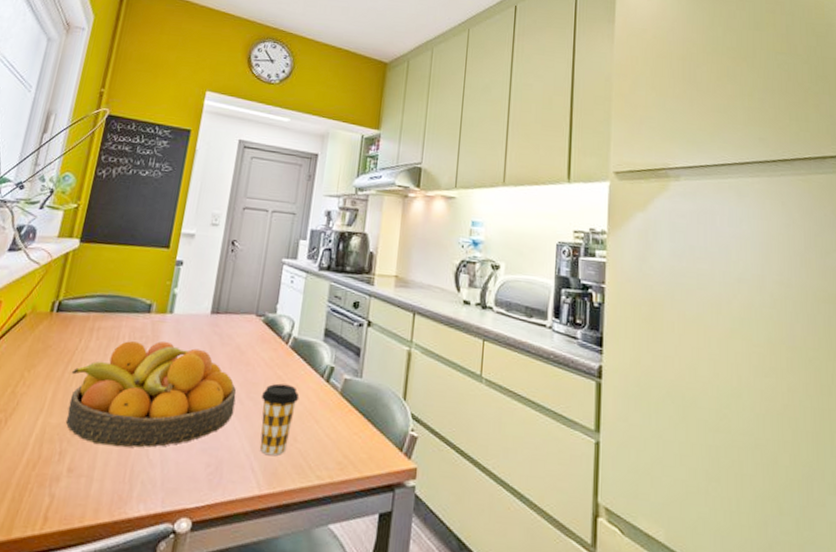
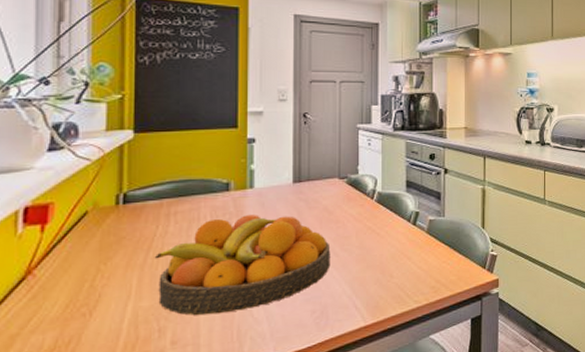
coffee cup: present [259,383,300,455] -> none [355,232,390,293]

